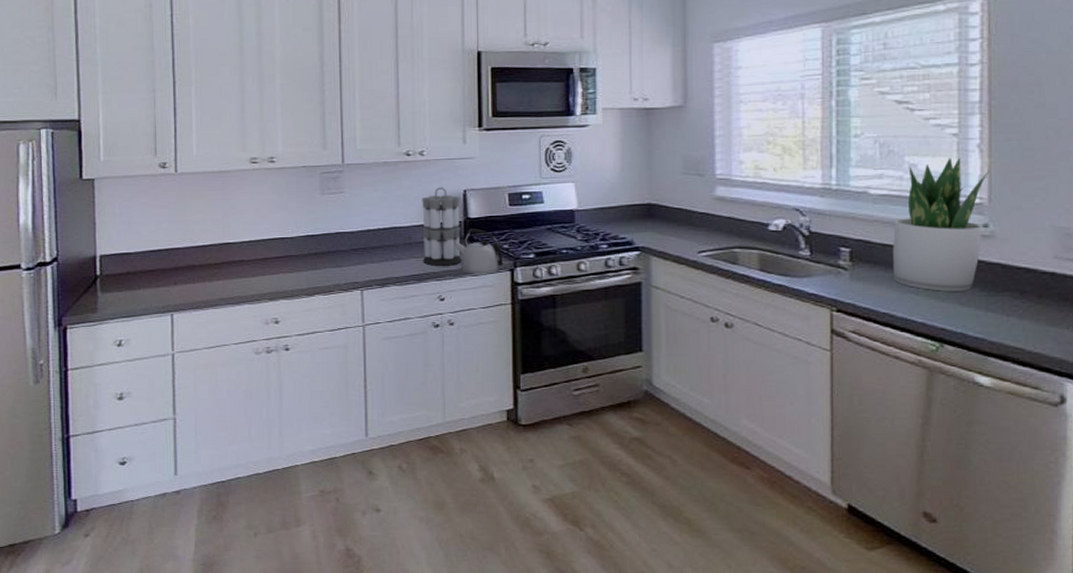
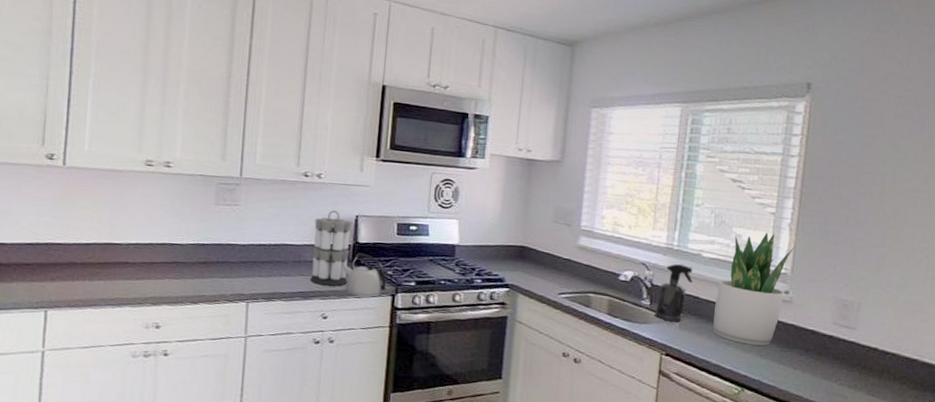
spray bottle: none [817,206,861,273] -> present [654,264,693,322]

